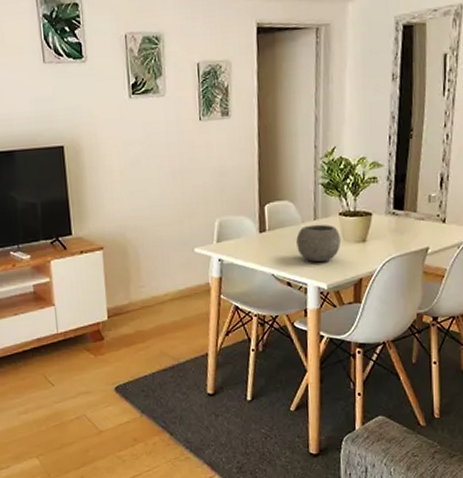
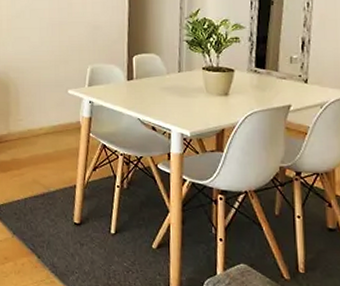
bowl: present [296,224,340,263] -> none [161,76,203,111]

